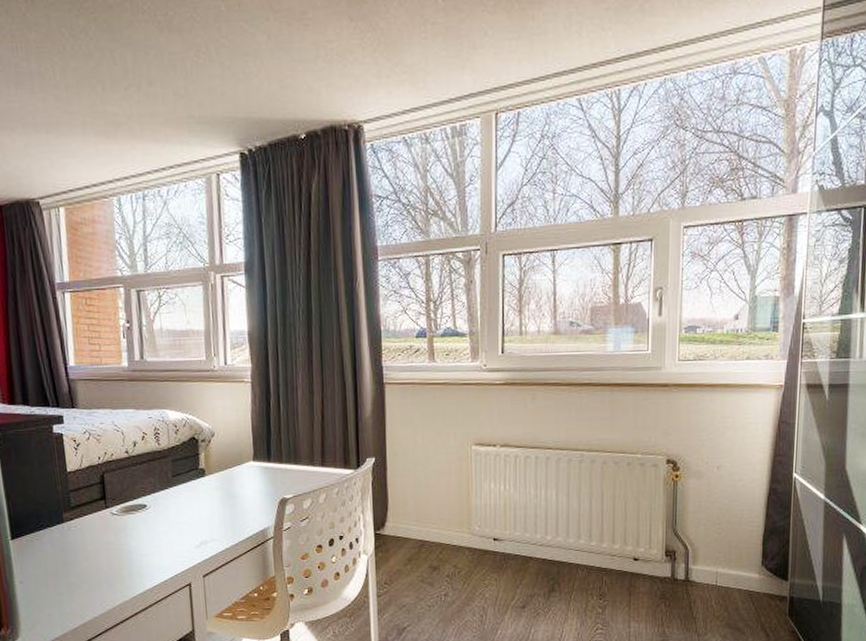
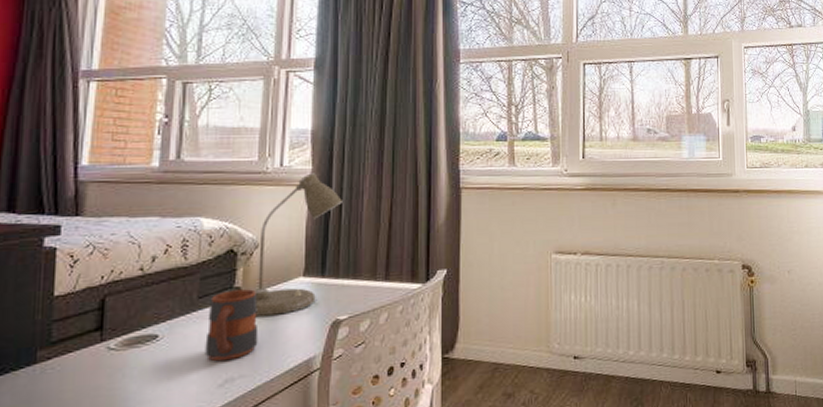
mug: none [181,470,223,528] -> present [205,289,259,362]
desk lamp: none [214,370,280,493] -> present [254,173,342,316]

